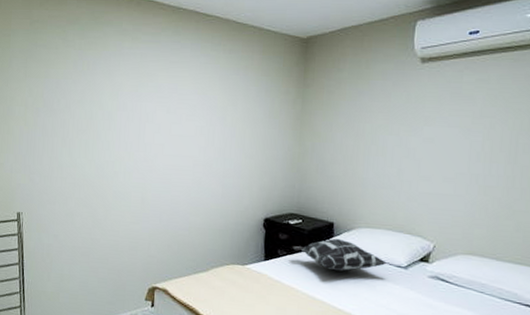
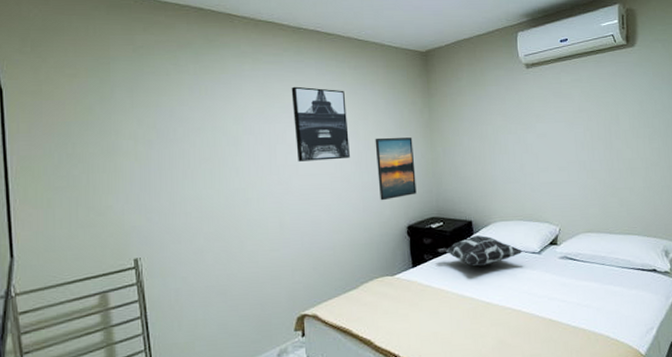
wall art: none [164,67,217,144] -> present [291,86,350,162]
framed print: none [240,125,281,190] -> present [375,137,417,201]

